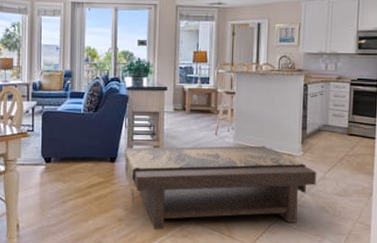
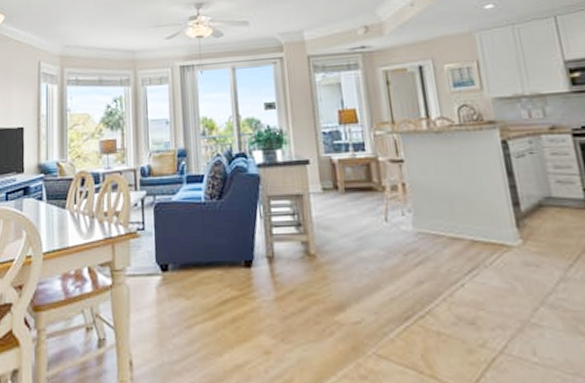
coffee table: present [124,145,317,229] -> none [262,232,555,366]

